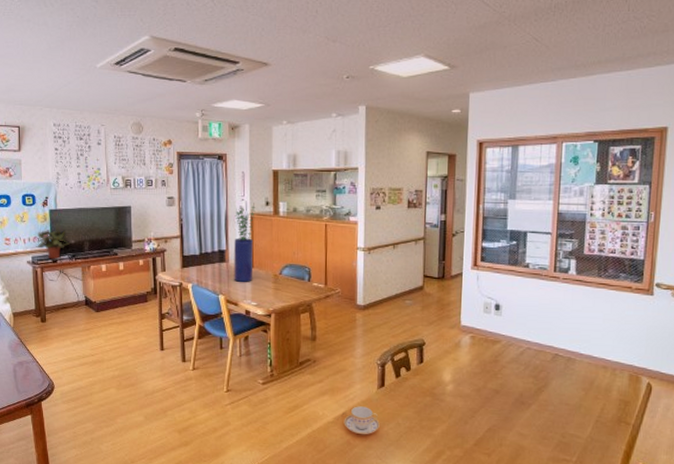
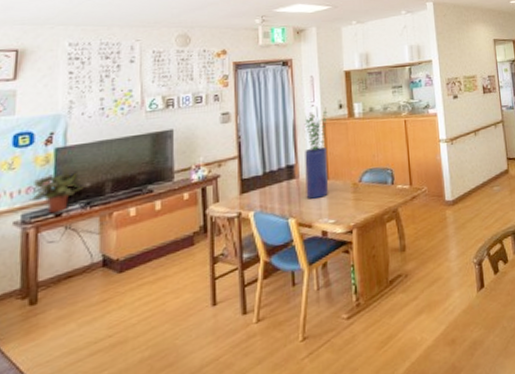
teacup: present [343,406,380,435] -> none [445,316,485,354]

